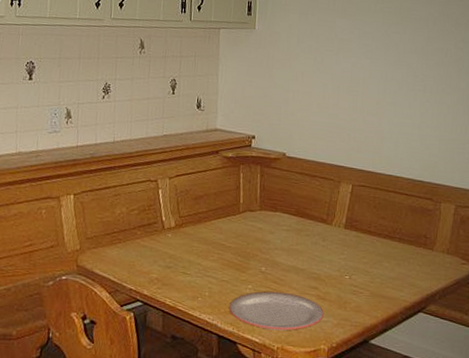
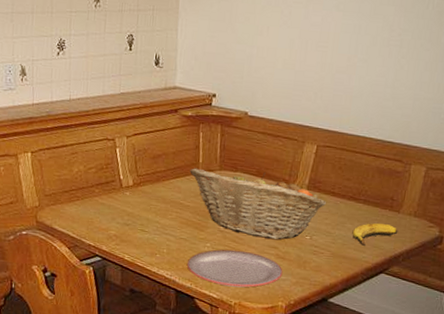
fruit basket: none [231,208,363,281] -> present [190,168,326,240]
banana: none [389,261,433,284] -> present [352,223,398,246]

